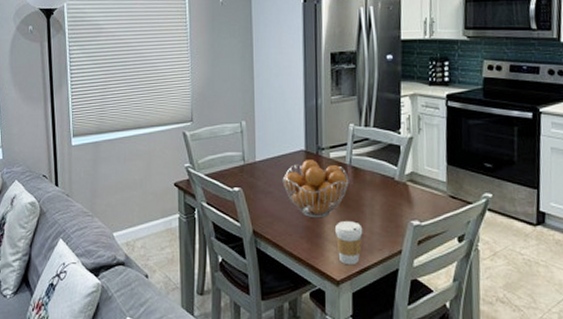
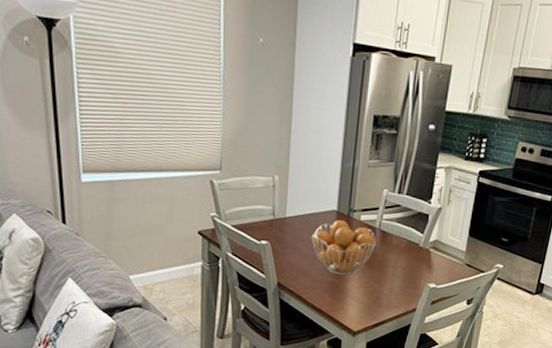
coffee cup: present [334,221,363,265] -> none [357,280,384,319]

